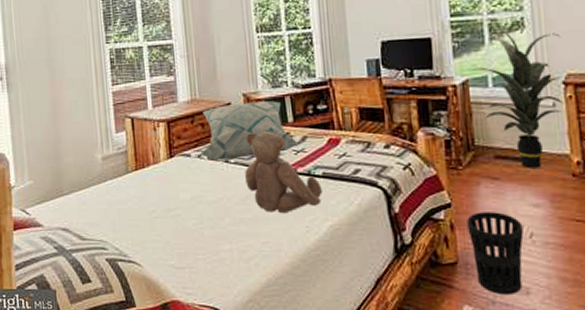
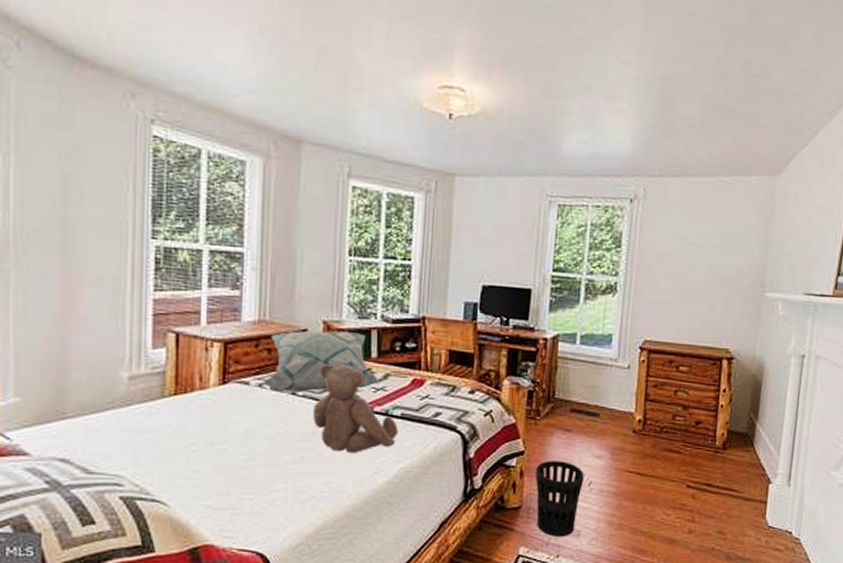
indoor plant: present [471,29,563,168] -> none [563,290,645,423]

